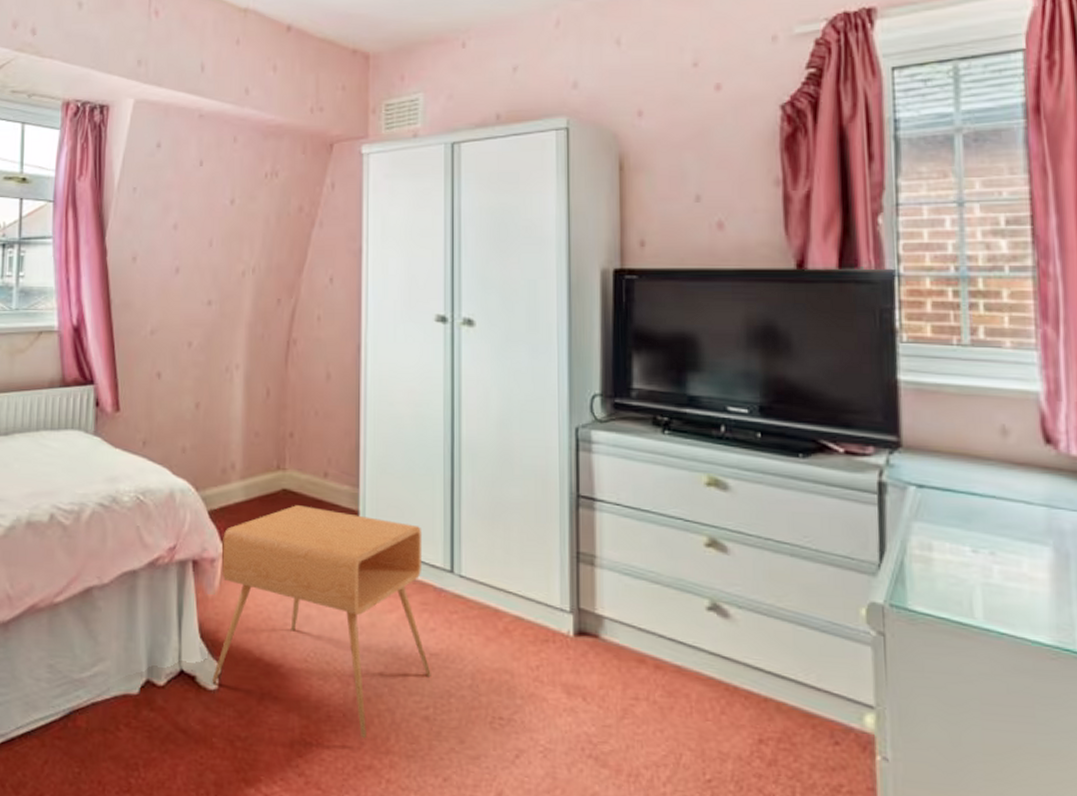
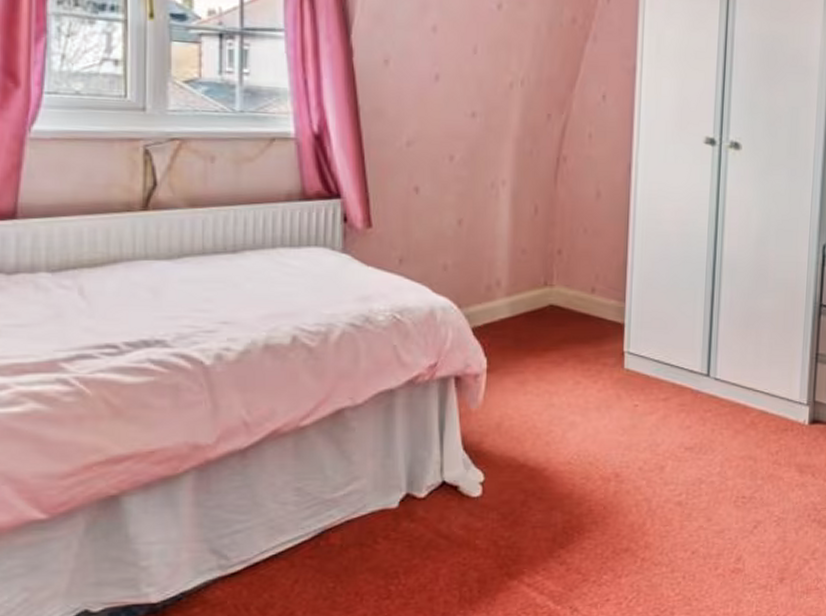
side table: present [211,505,431,739] -> none [474,320,685,526]

